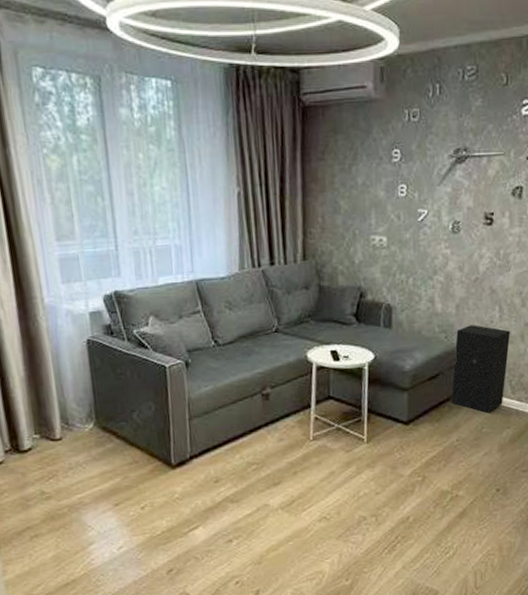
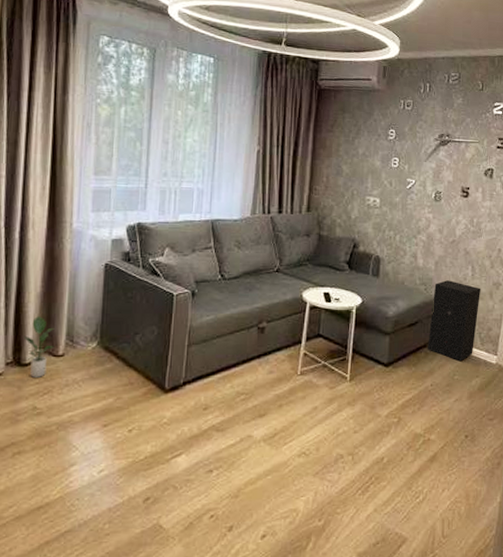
potted plant: none [17,401,50,463] -> present [24,316,54,377]

